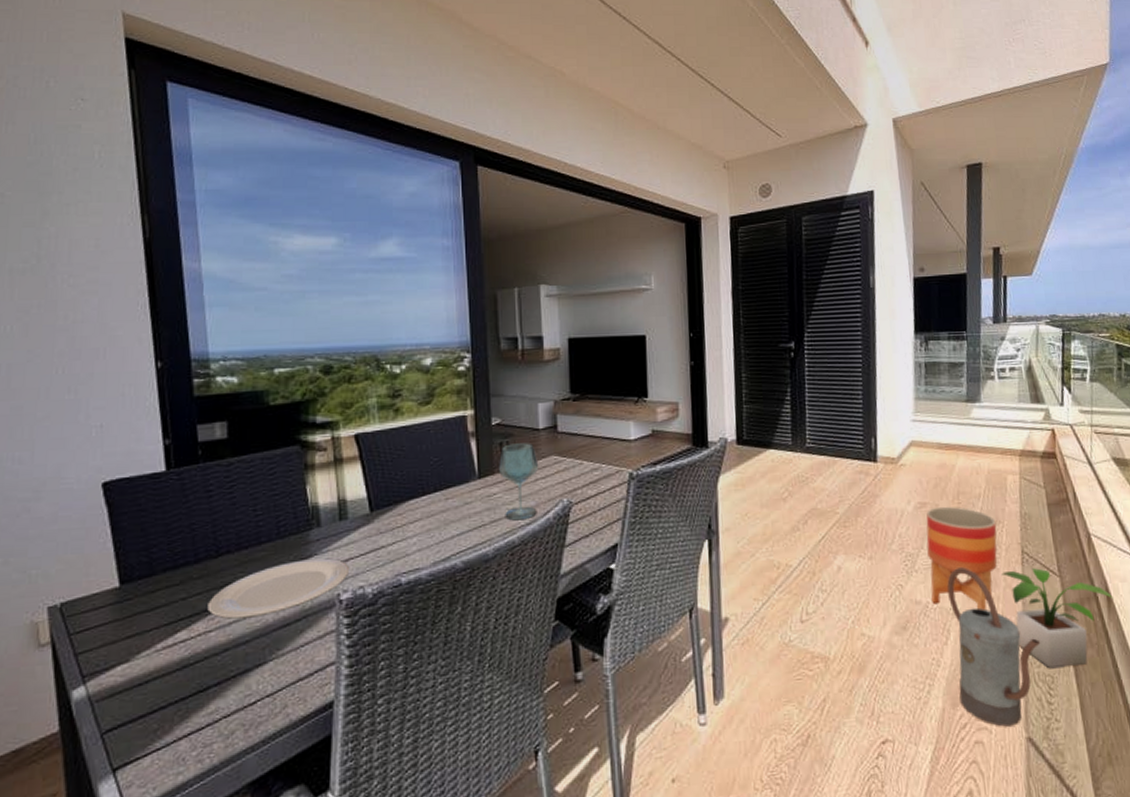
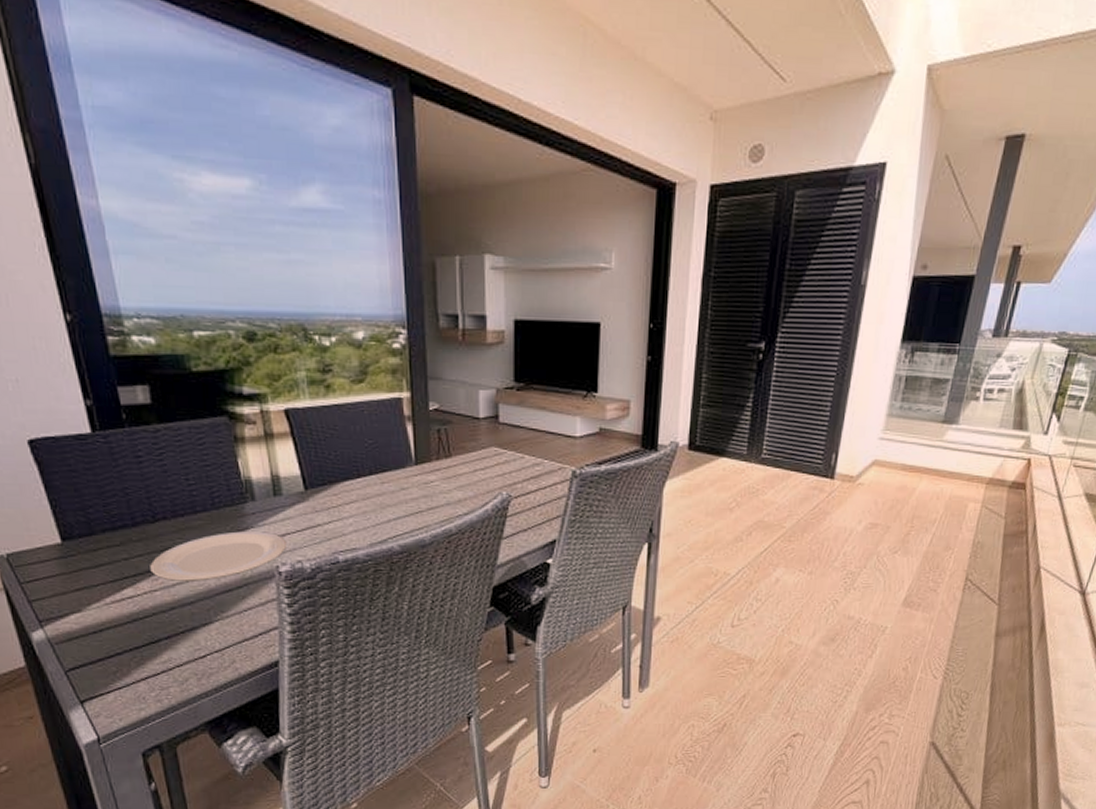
wine glass: present [498,443,539,521] -> none [435,431,478,510]
planter: present [926,506,997,610] -> none [865,529,947,630]
watering can: present [947,567,1041,727] -> none [874,589,964,732]
potted plant: present [1000,568,1114,669] -> none [939,595,1047,687]

